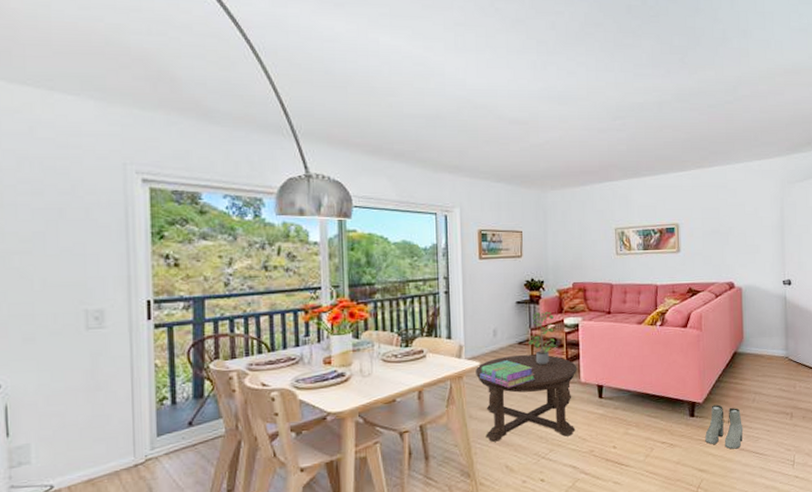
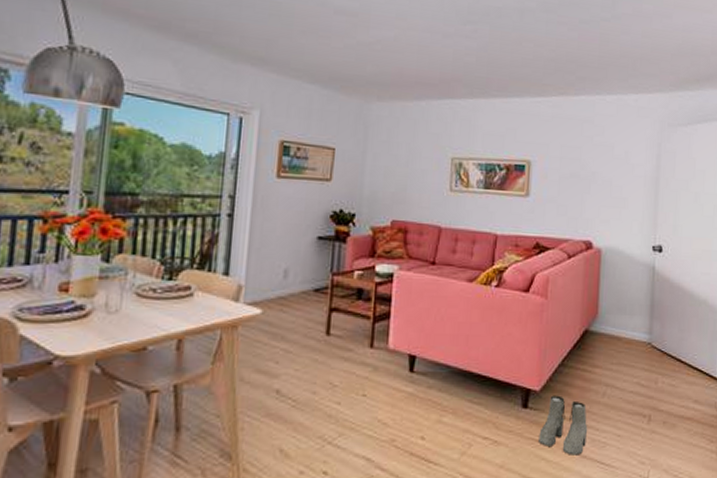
coffee table: present [476,354,577,442] -> none [255,305,386,418]
stack of books: present [480,360,535,388] -> none [260,311,330,347]
potted plant: present [528,310,558,366] -> none [327,251,365,322]

